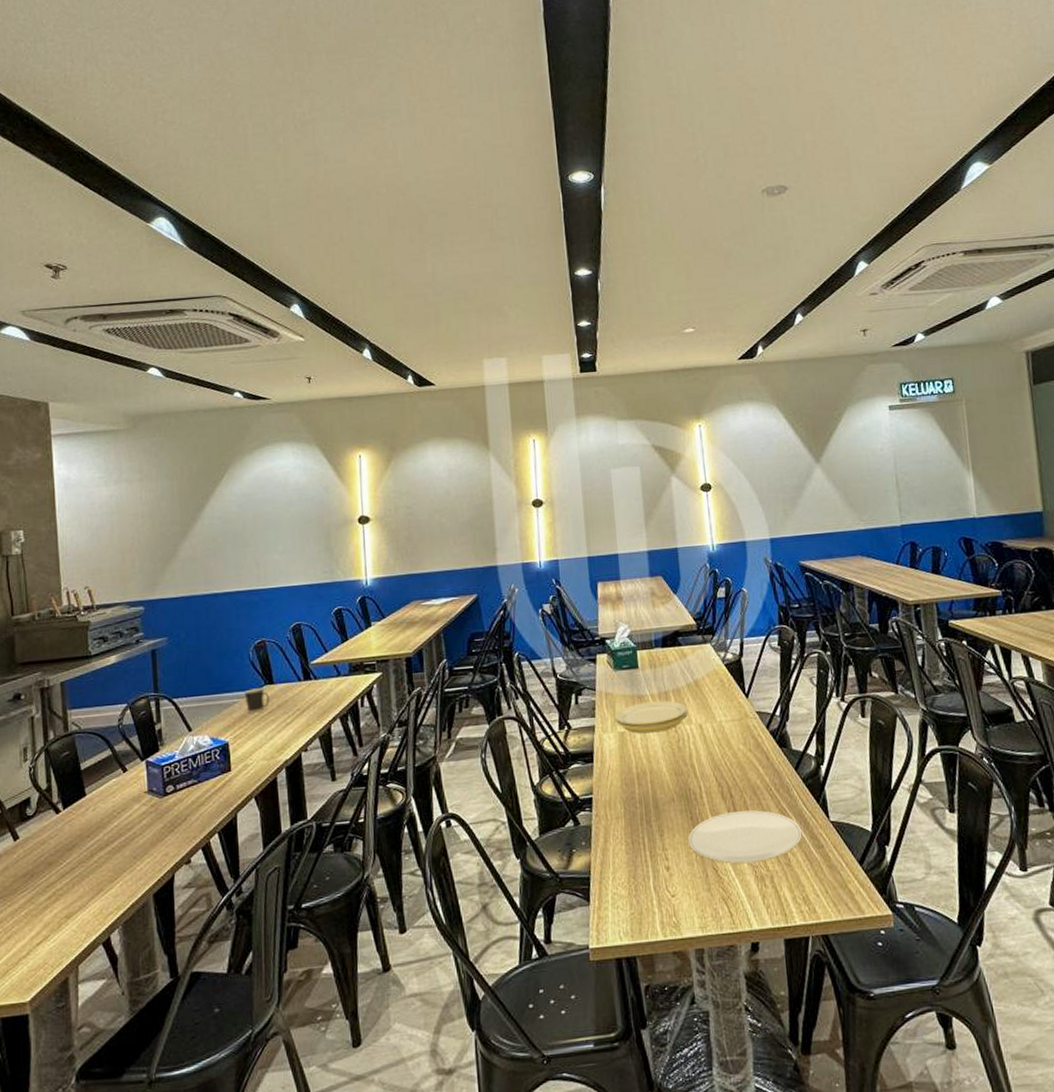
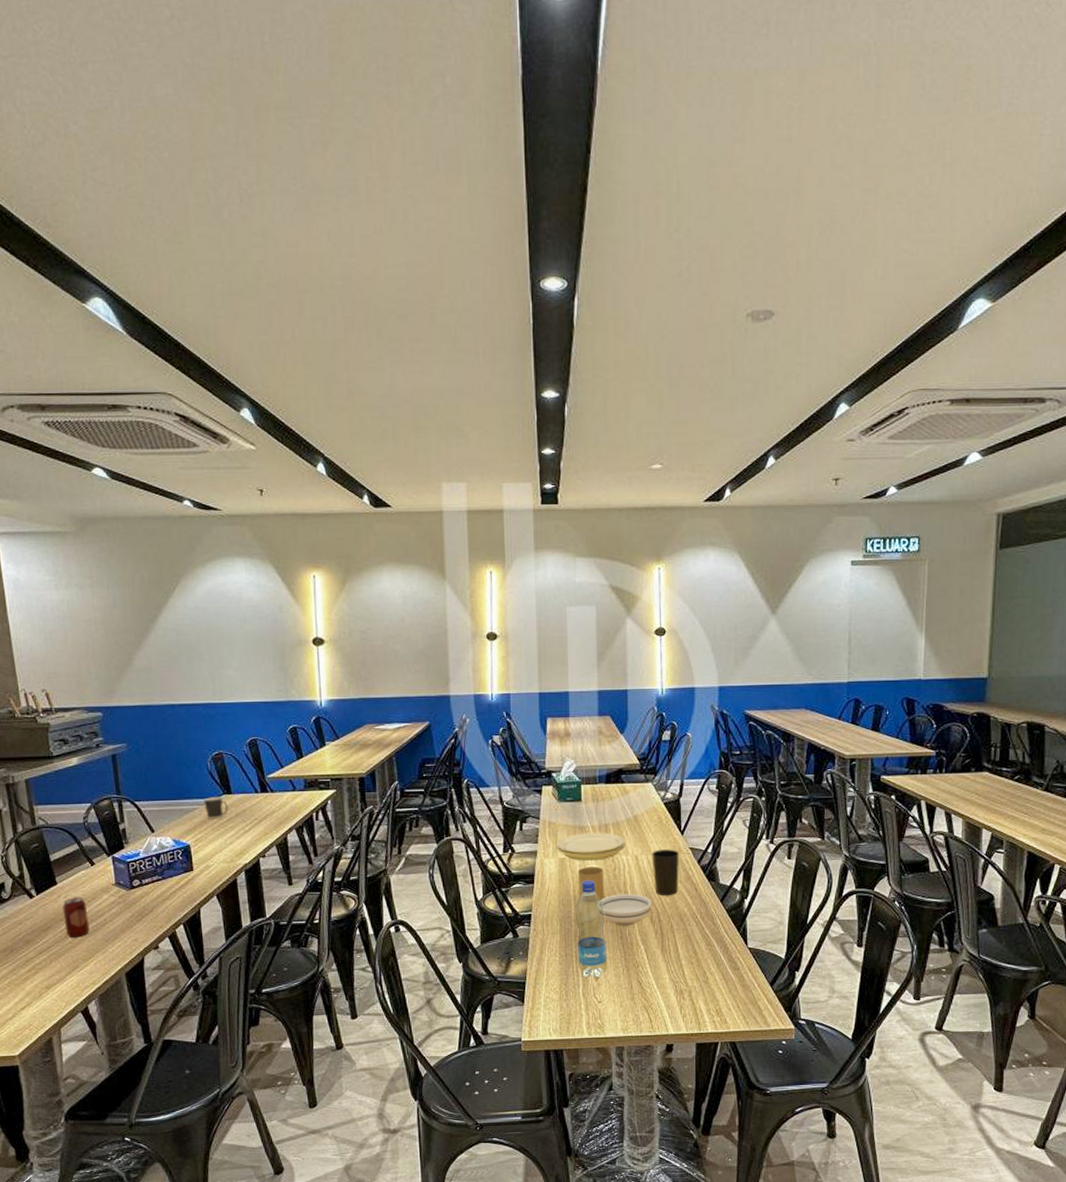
beverage can: none [90,808,118,856] -> present [62,897,90,938]
cup: none [639,739,671,777] -> present [577,867,605,900]
bottle: none [639,754,678,868] -> present [576,880,608,979]
bowl: none [666,767,722,805] -> present [600,893,652,926]
plate: present [688,810,803,865] -> none [617,934,721,979]
cup: none [716,714,748,767] -> present [651,849,679,895]

